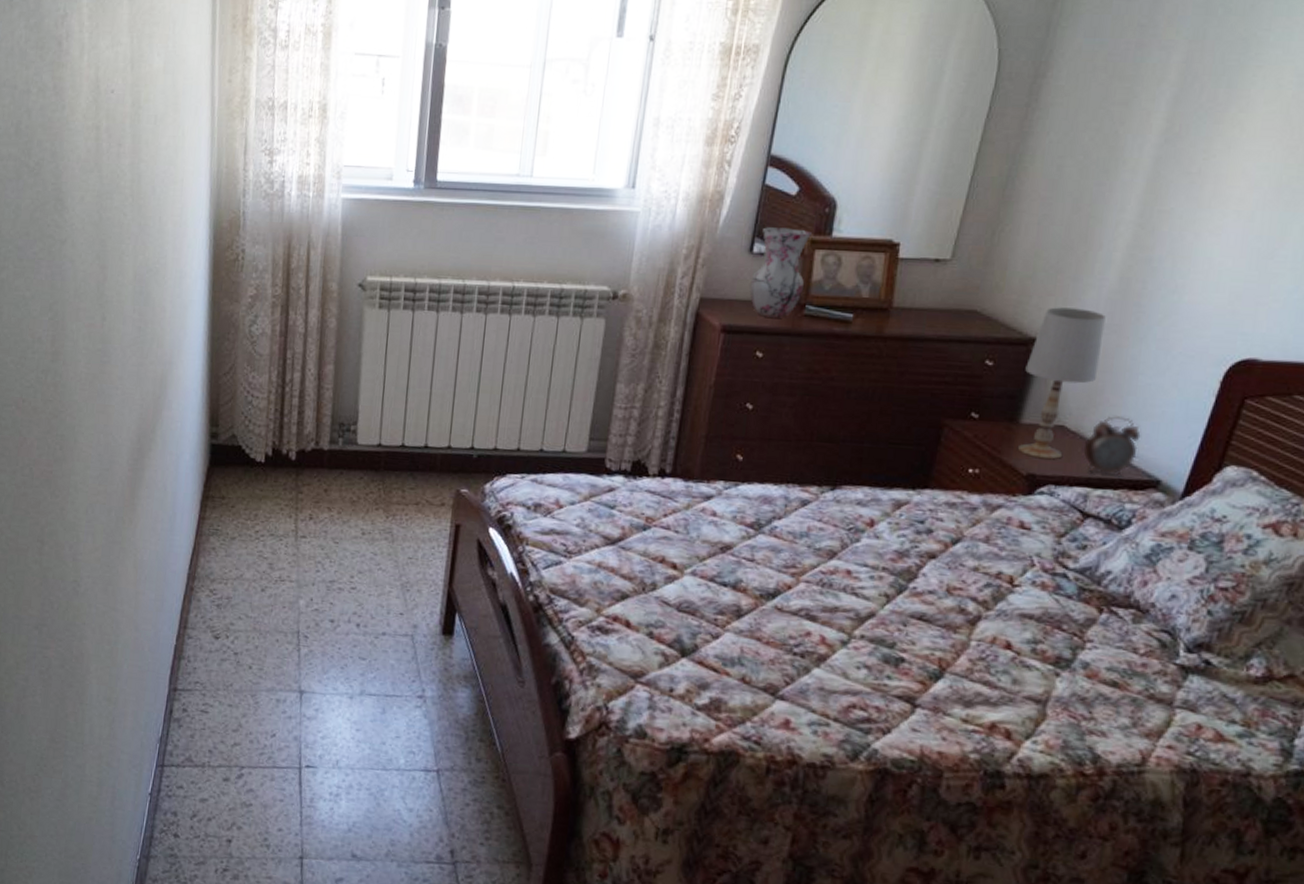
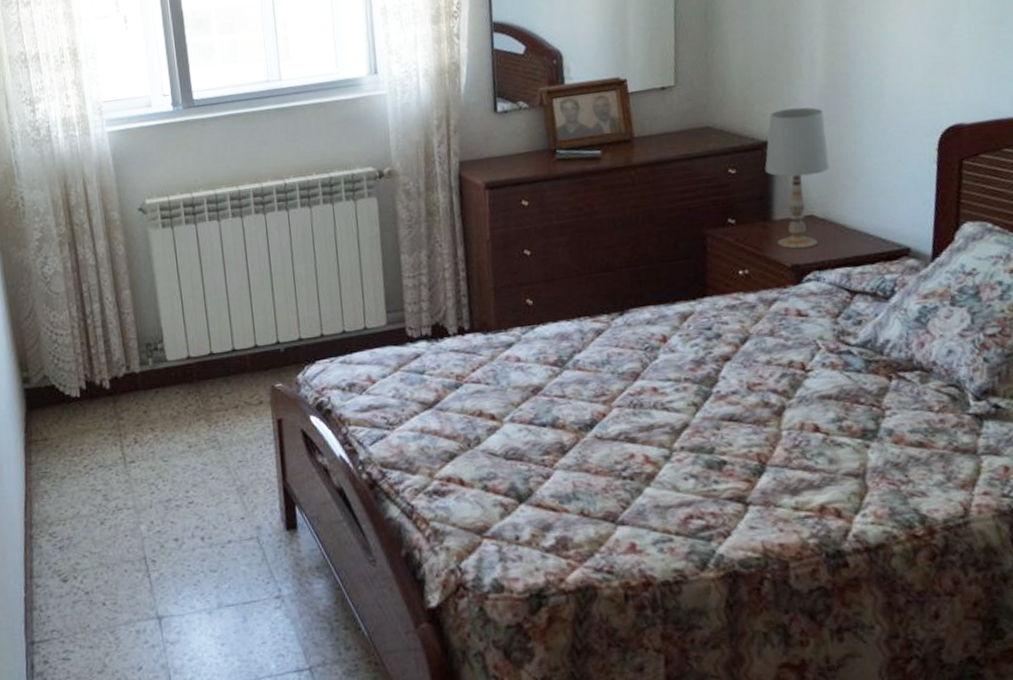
vase: present [749,227,812,319] -> none [501,83,551,169]
alarm clock: present [1082,416,1141,476] -> none [834,196,884,254]

